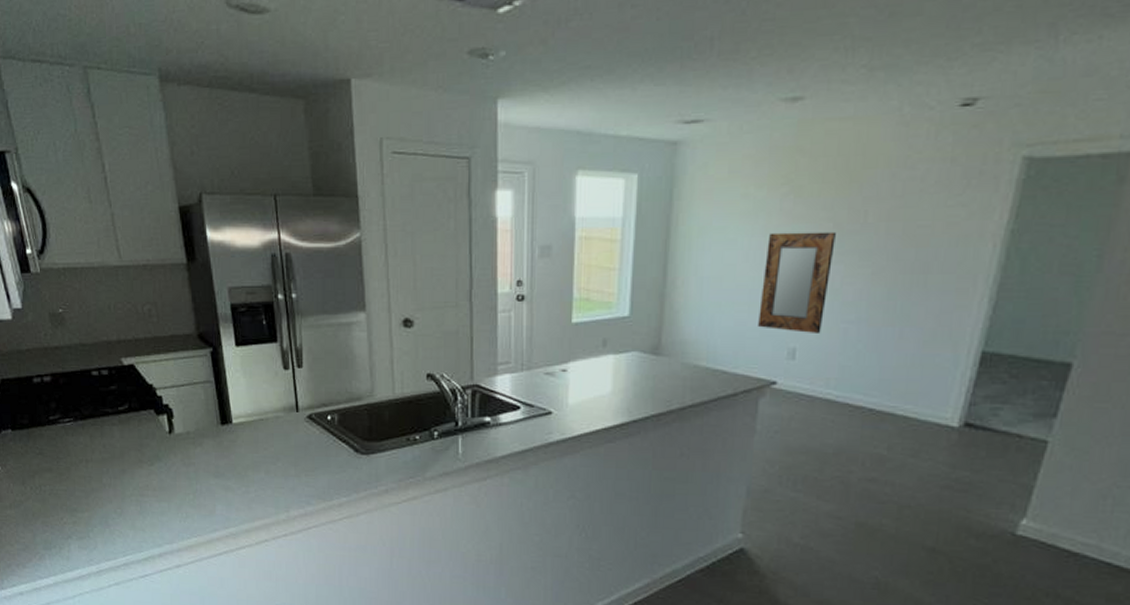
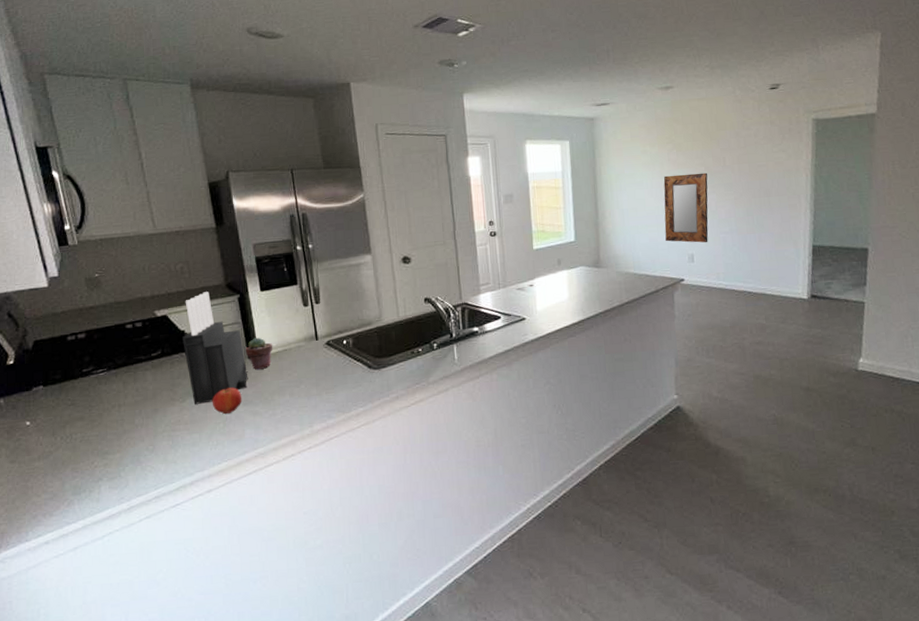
knife block: none [151,341,220,470] -> present [182,292,248,404]
apple: none [181,455,214,485] -> present [212,387,242,414]
potted succulent: none [217,401,248,440] -> present [245,337,273,371]

